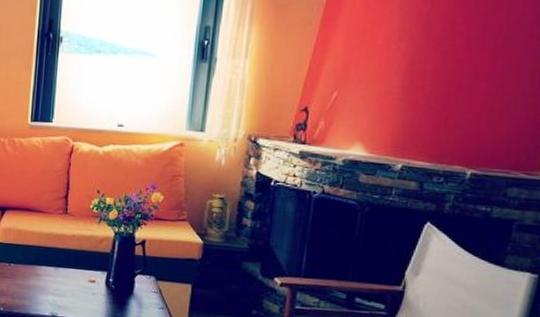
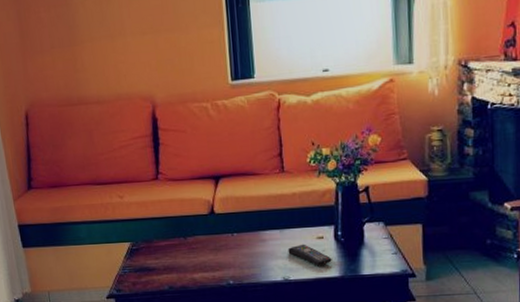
remote control: none [59,284,100,308] -> present [288,244,332,266]

